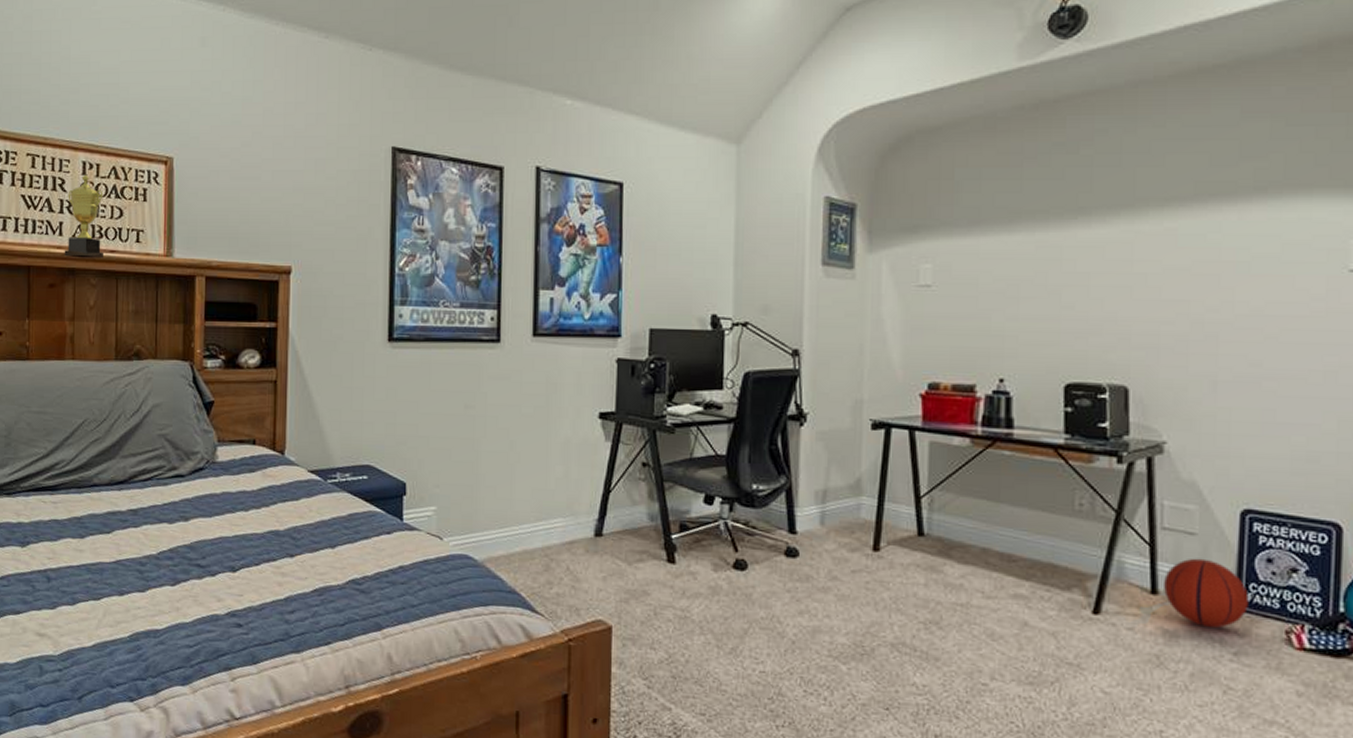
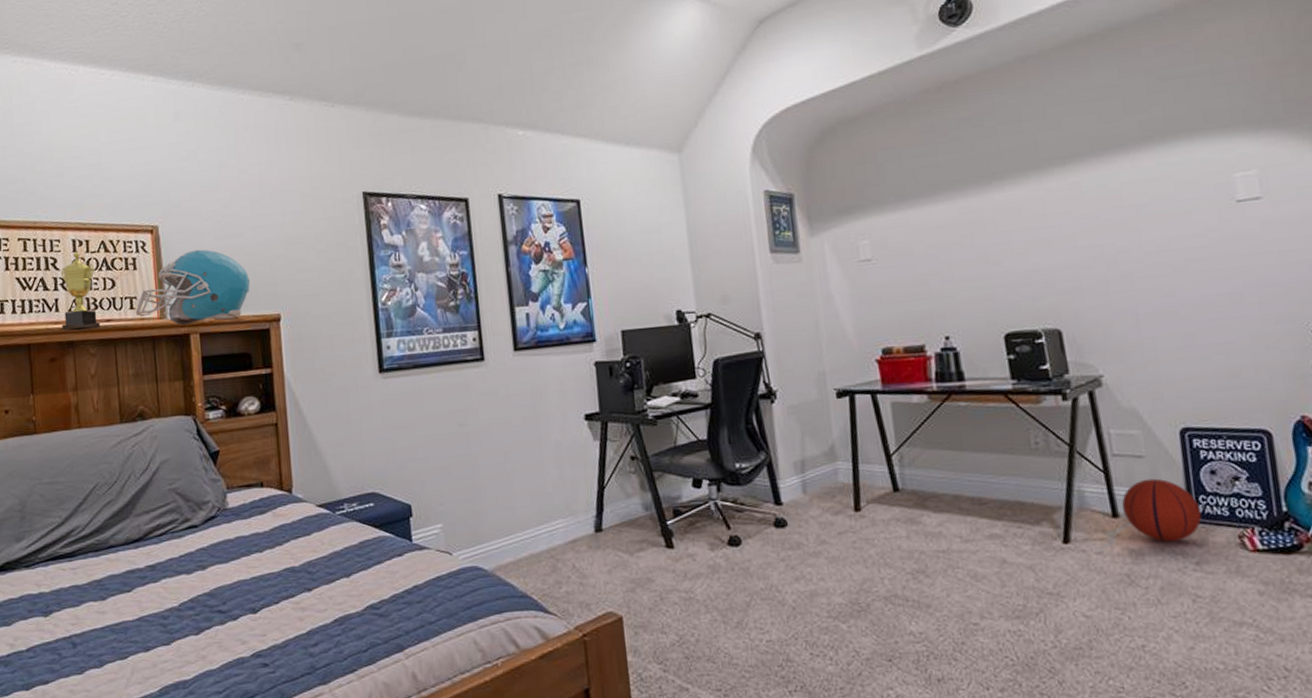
football helmet: none [141,188,263,268] -> present [135,249,250,325]

